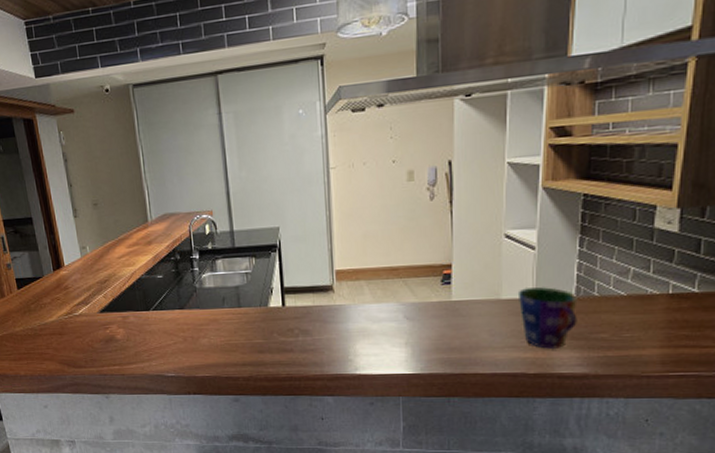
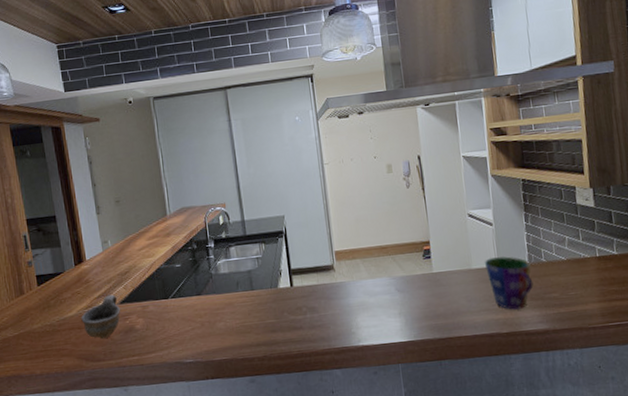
cup: none [61,302,100,347] -> present [81,294,120,339]

